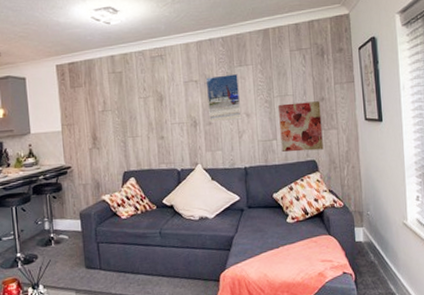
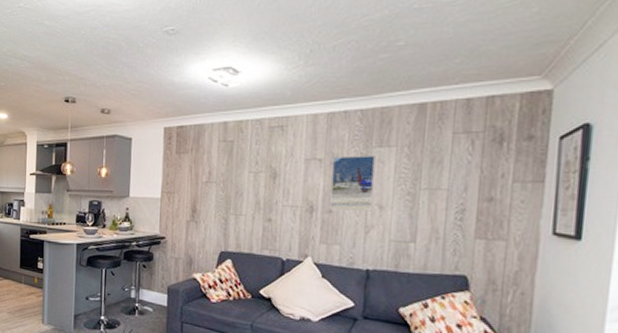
wall art: present [278,101,324,152] -> none [420,199,487,264]

